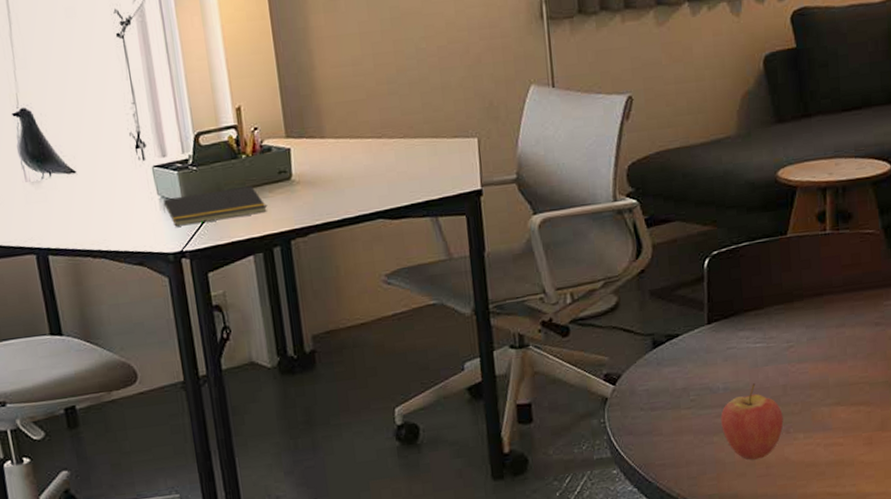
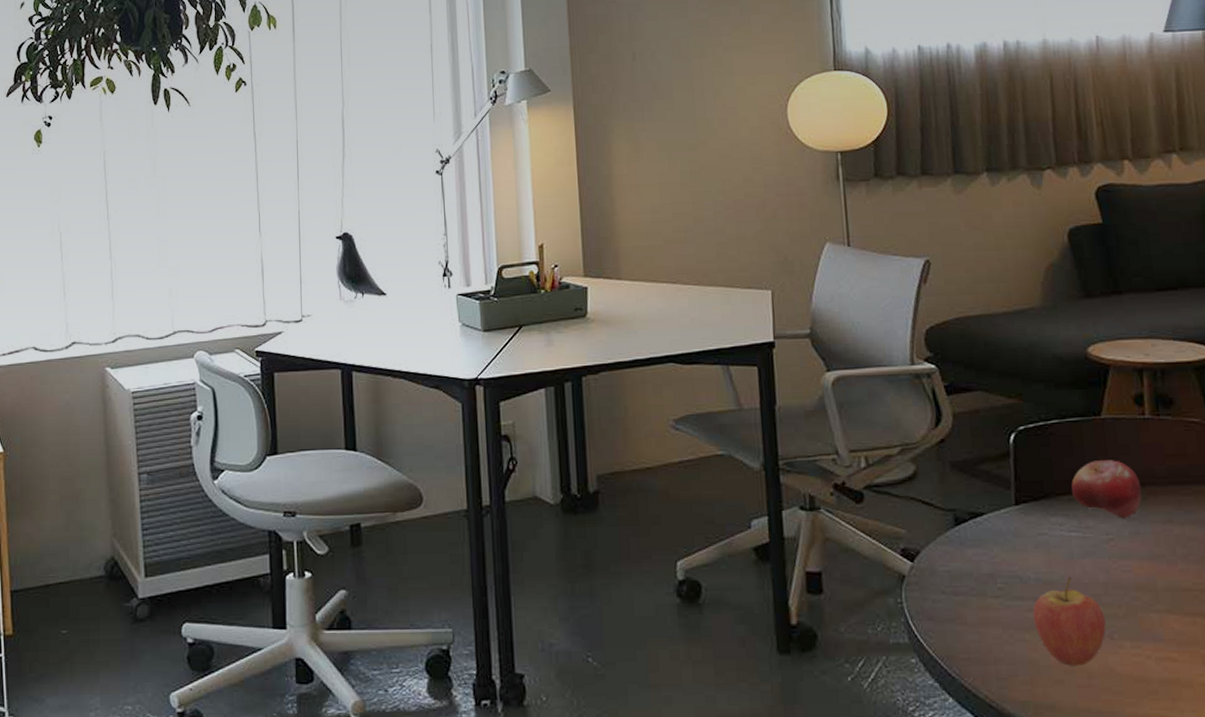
notepad: present [163,186,267,227] -> none [463,321,561,354]
fruit: none [758,275,820,327] -> present [1071,460,1142,518]

